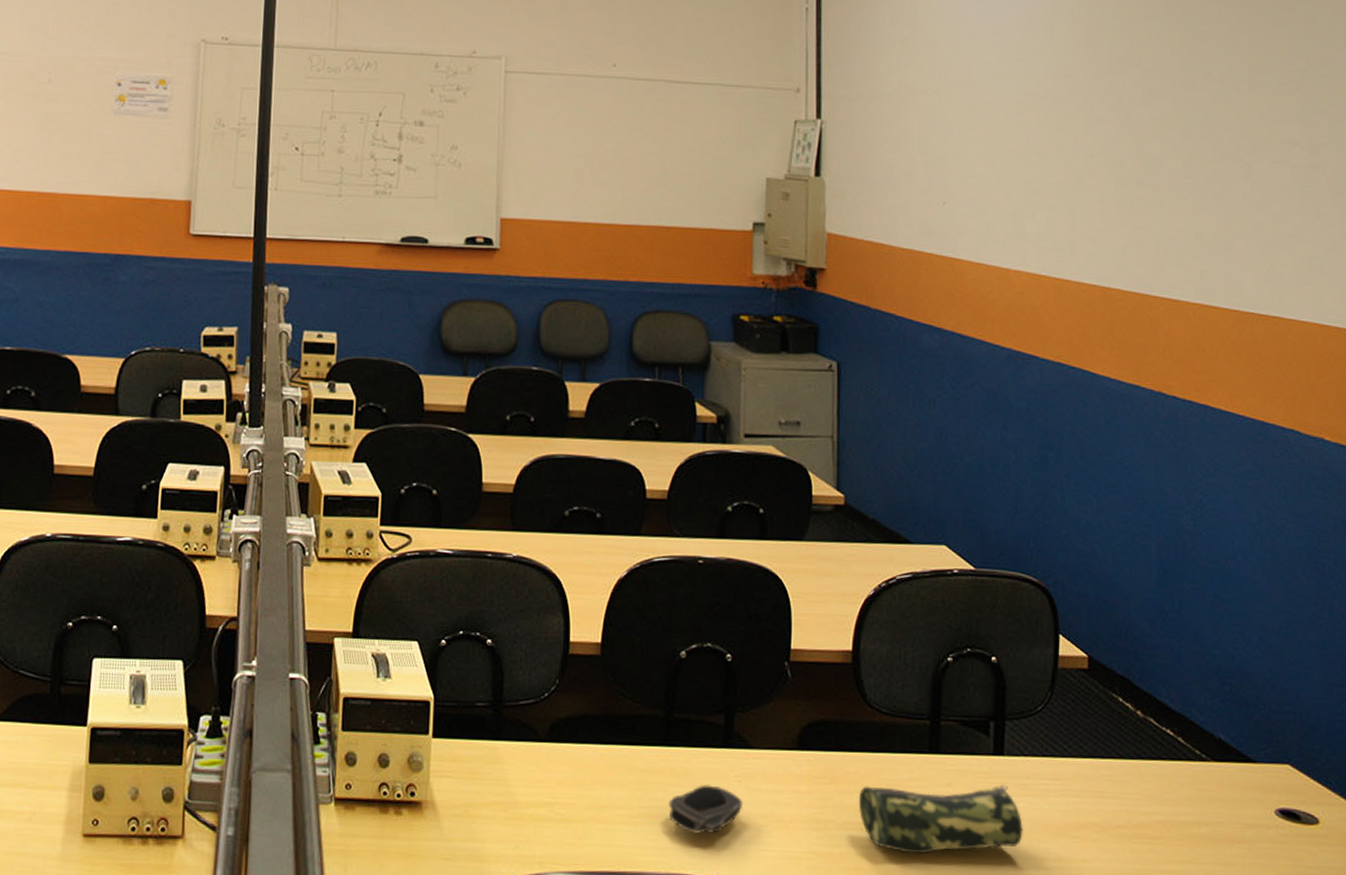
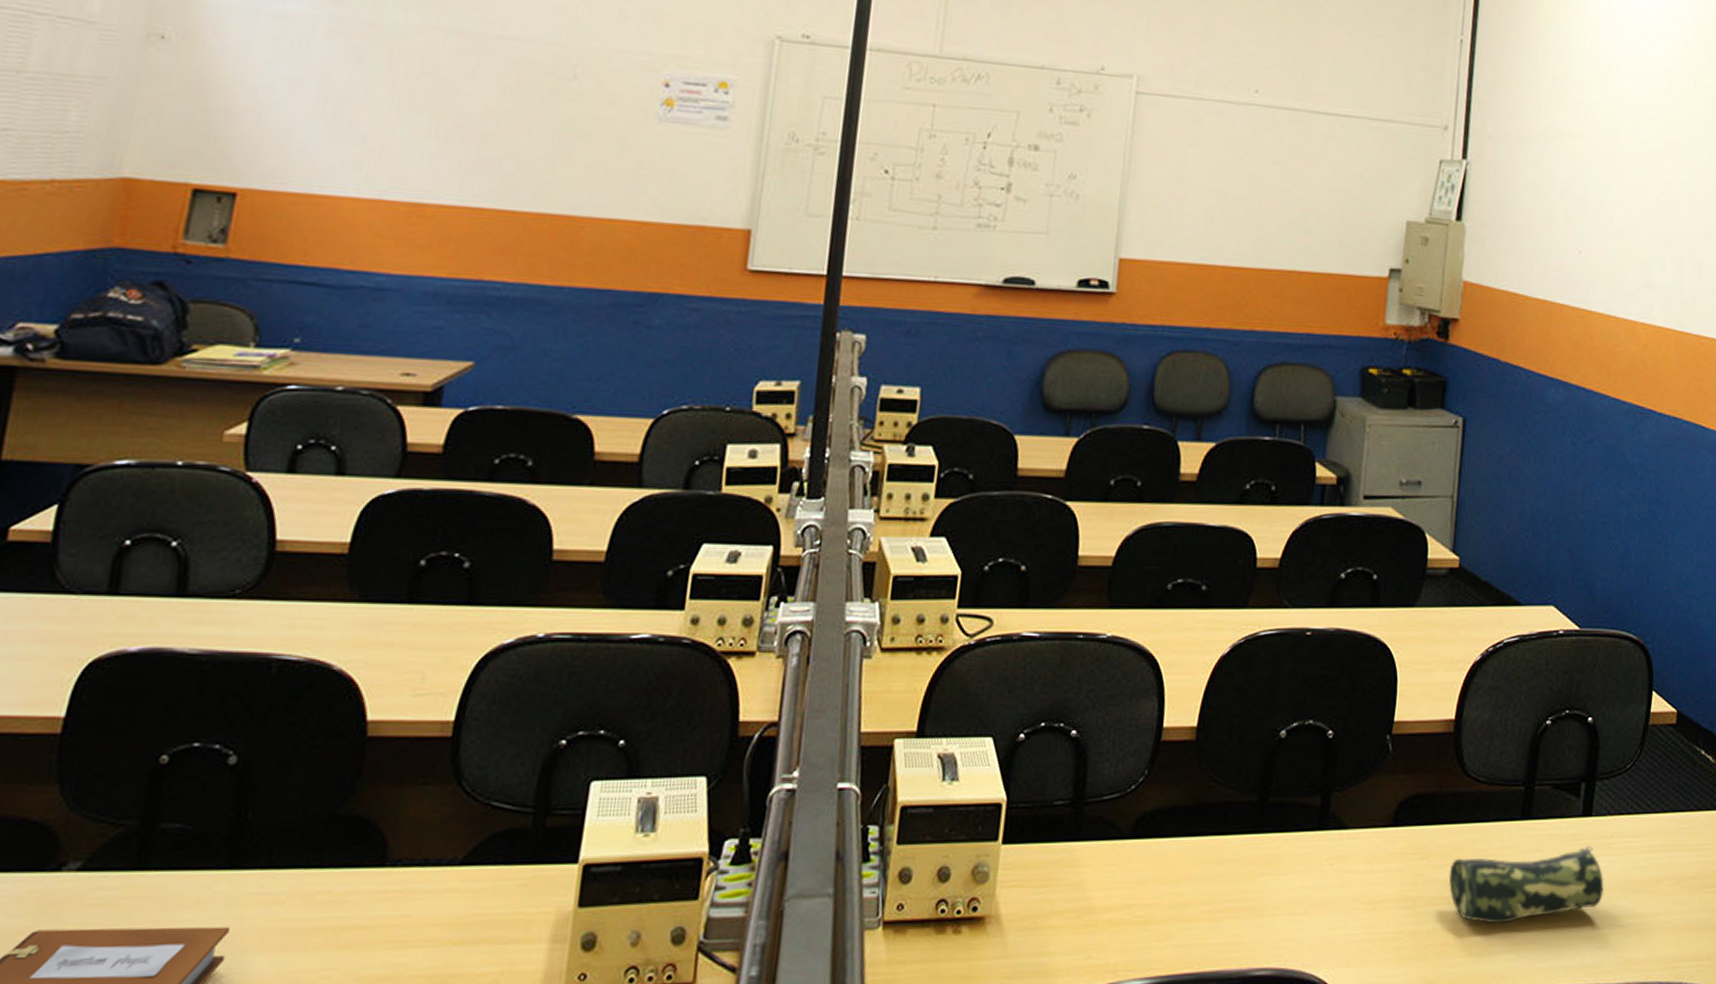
computer mouse: present [668,784,743,835] -> none [1255,871,1334,925]

